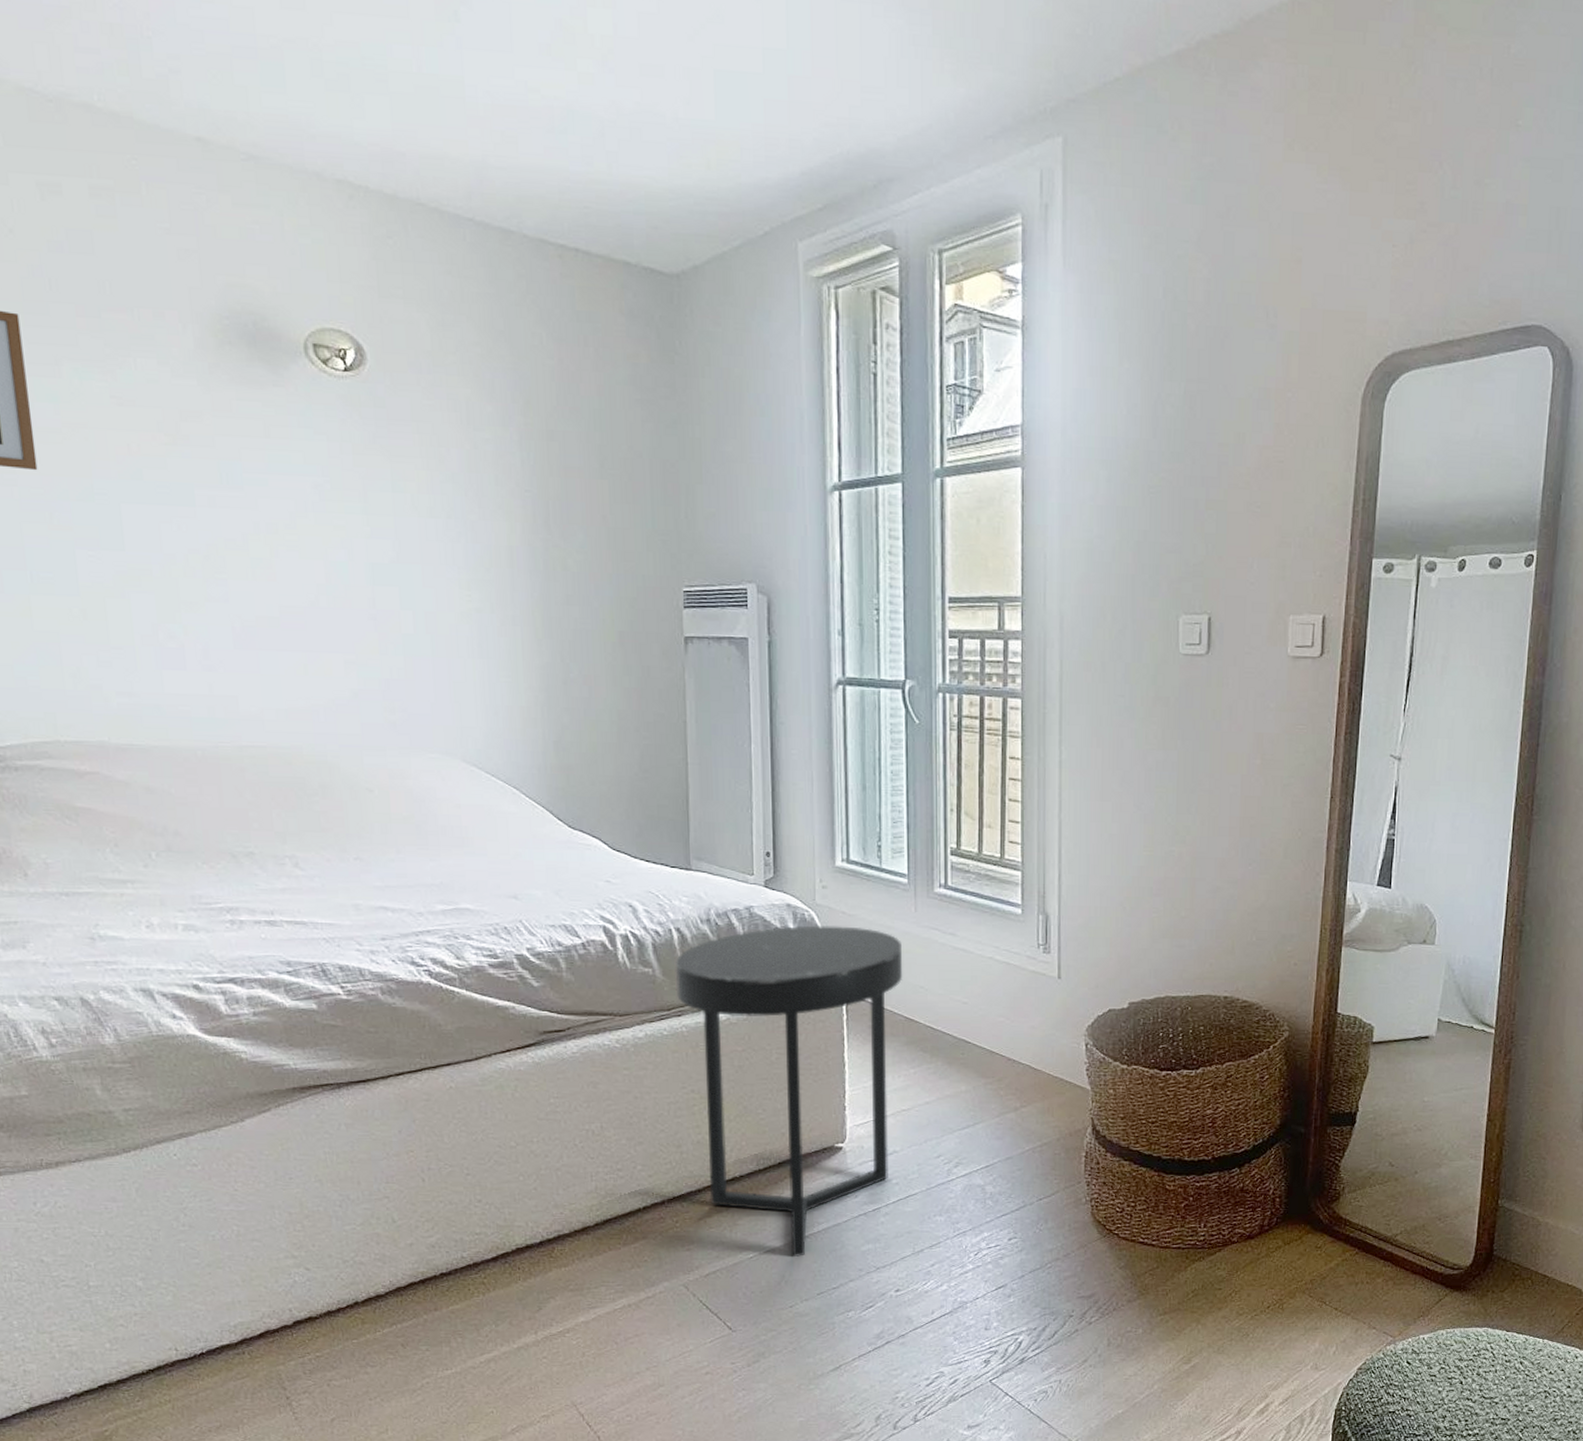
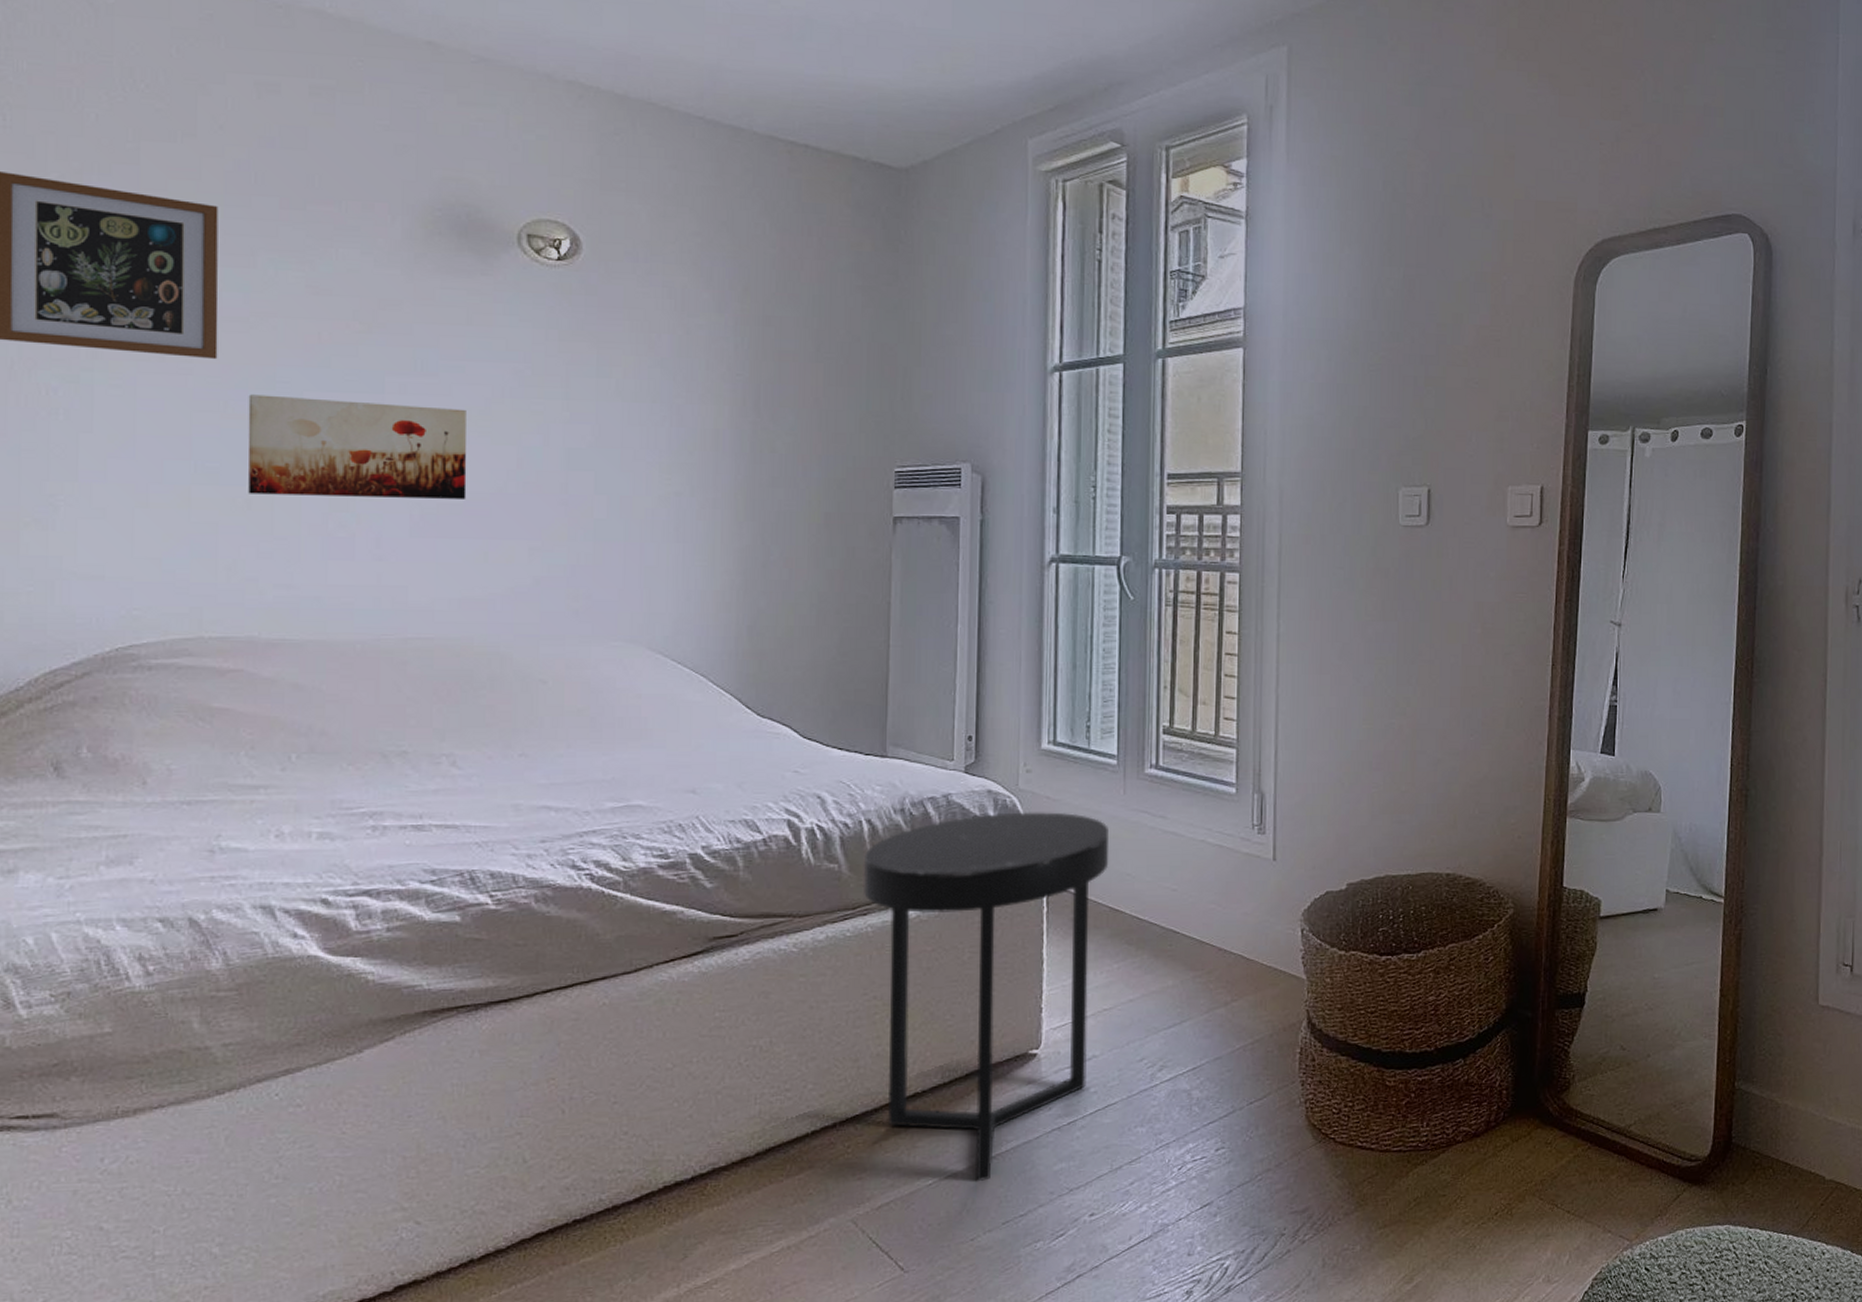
wall art: none [71,506,282,612] -> present [247,394,467,499]

